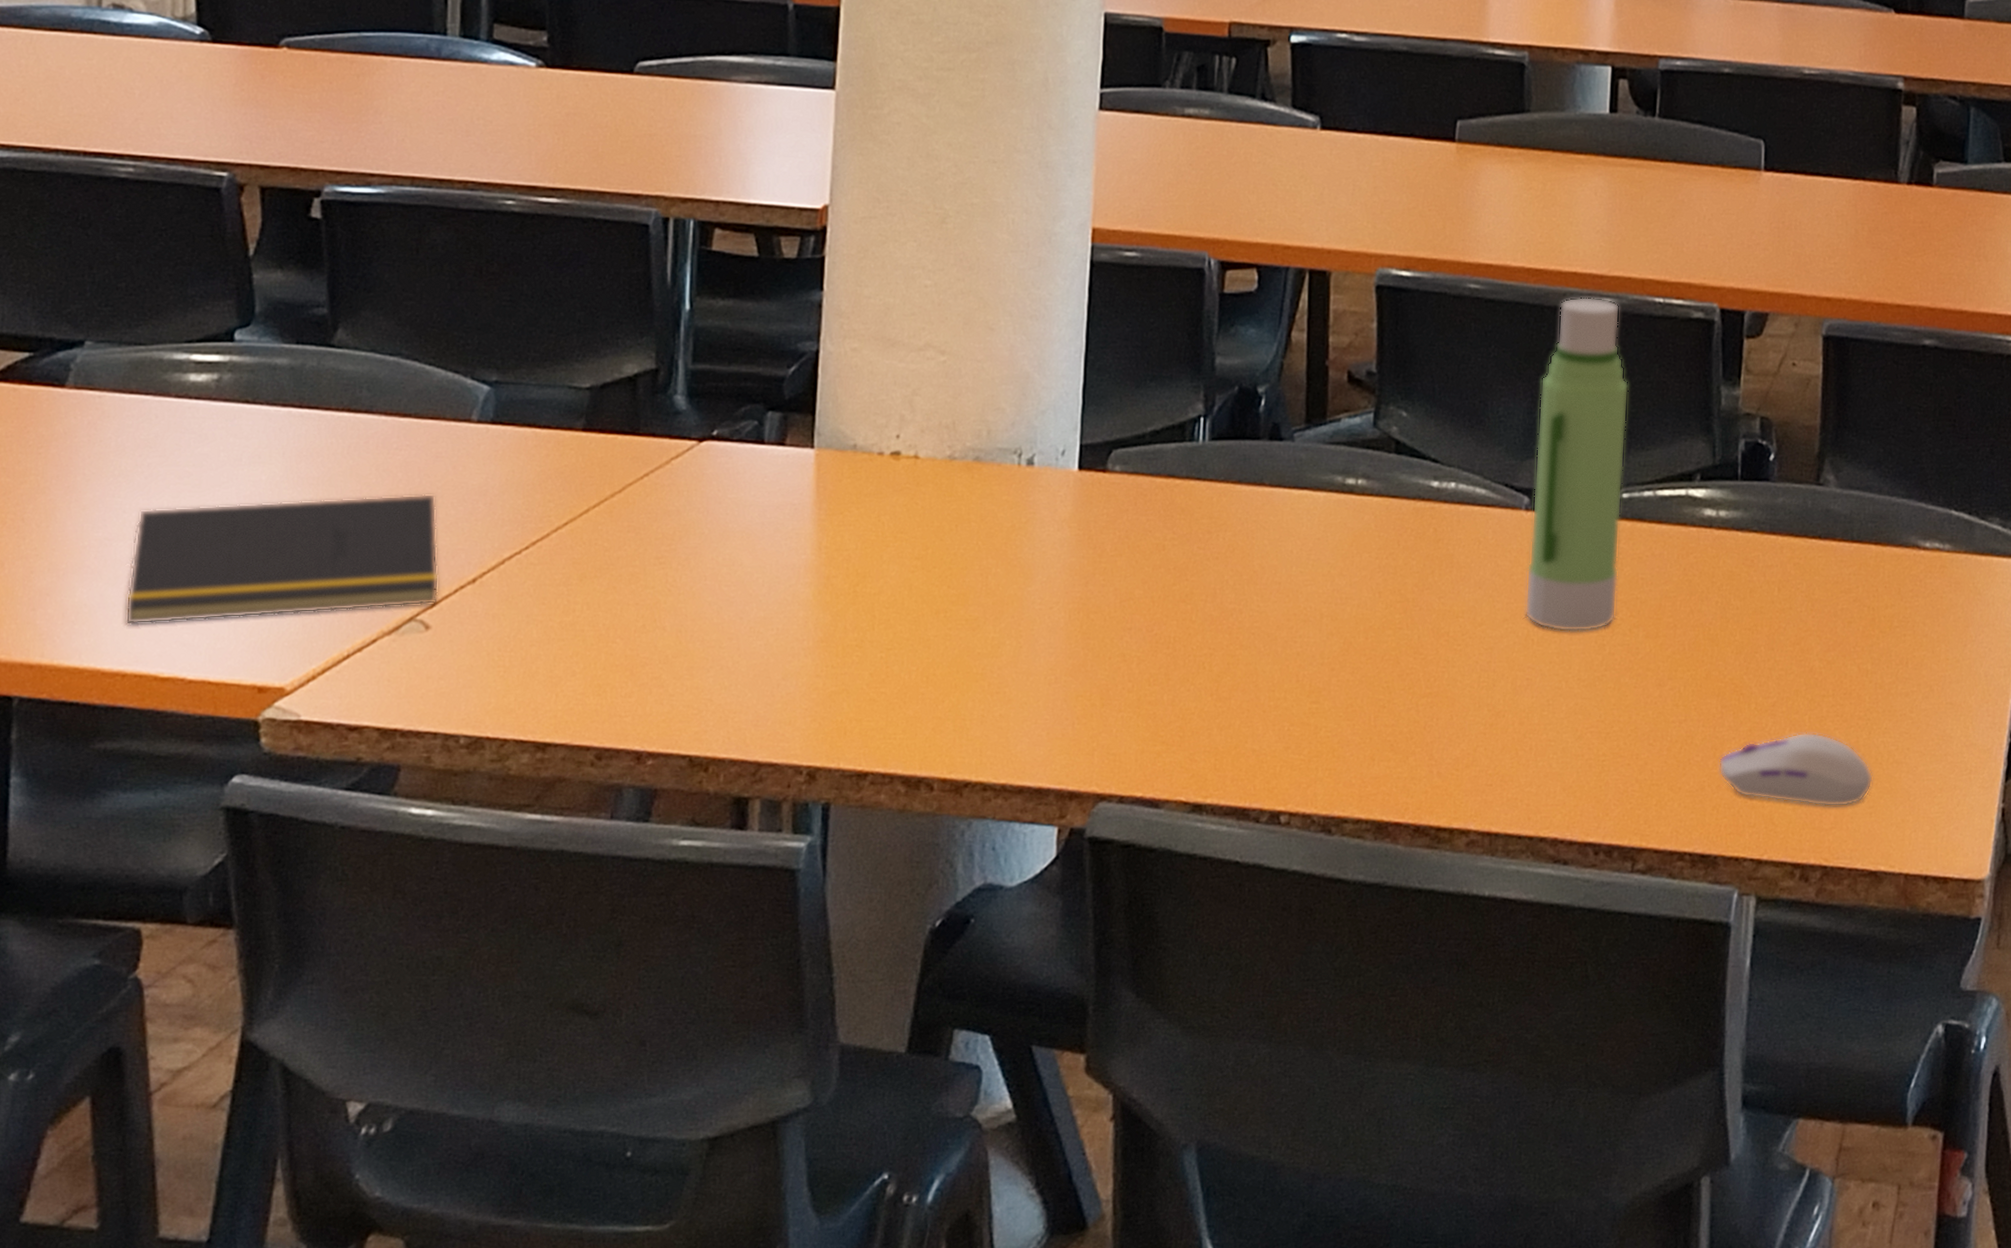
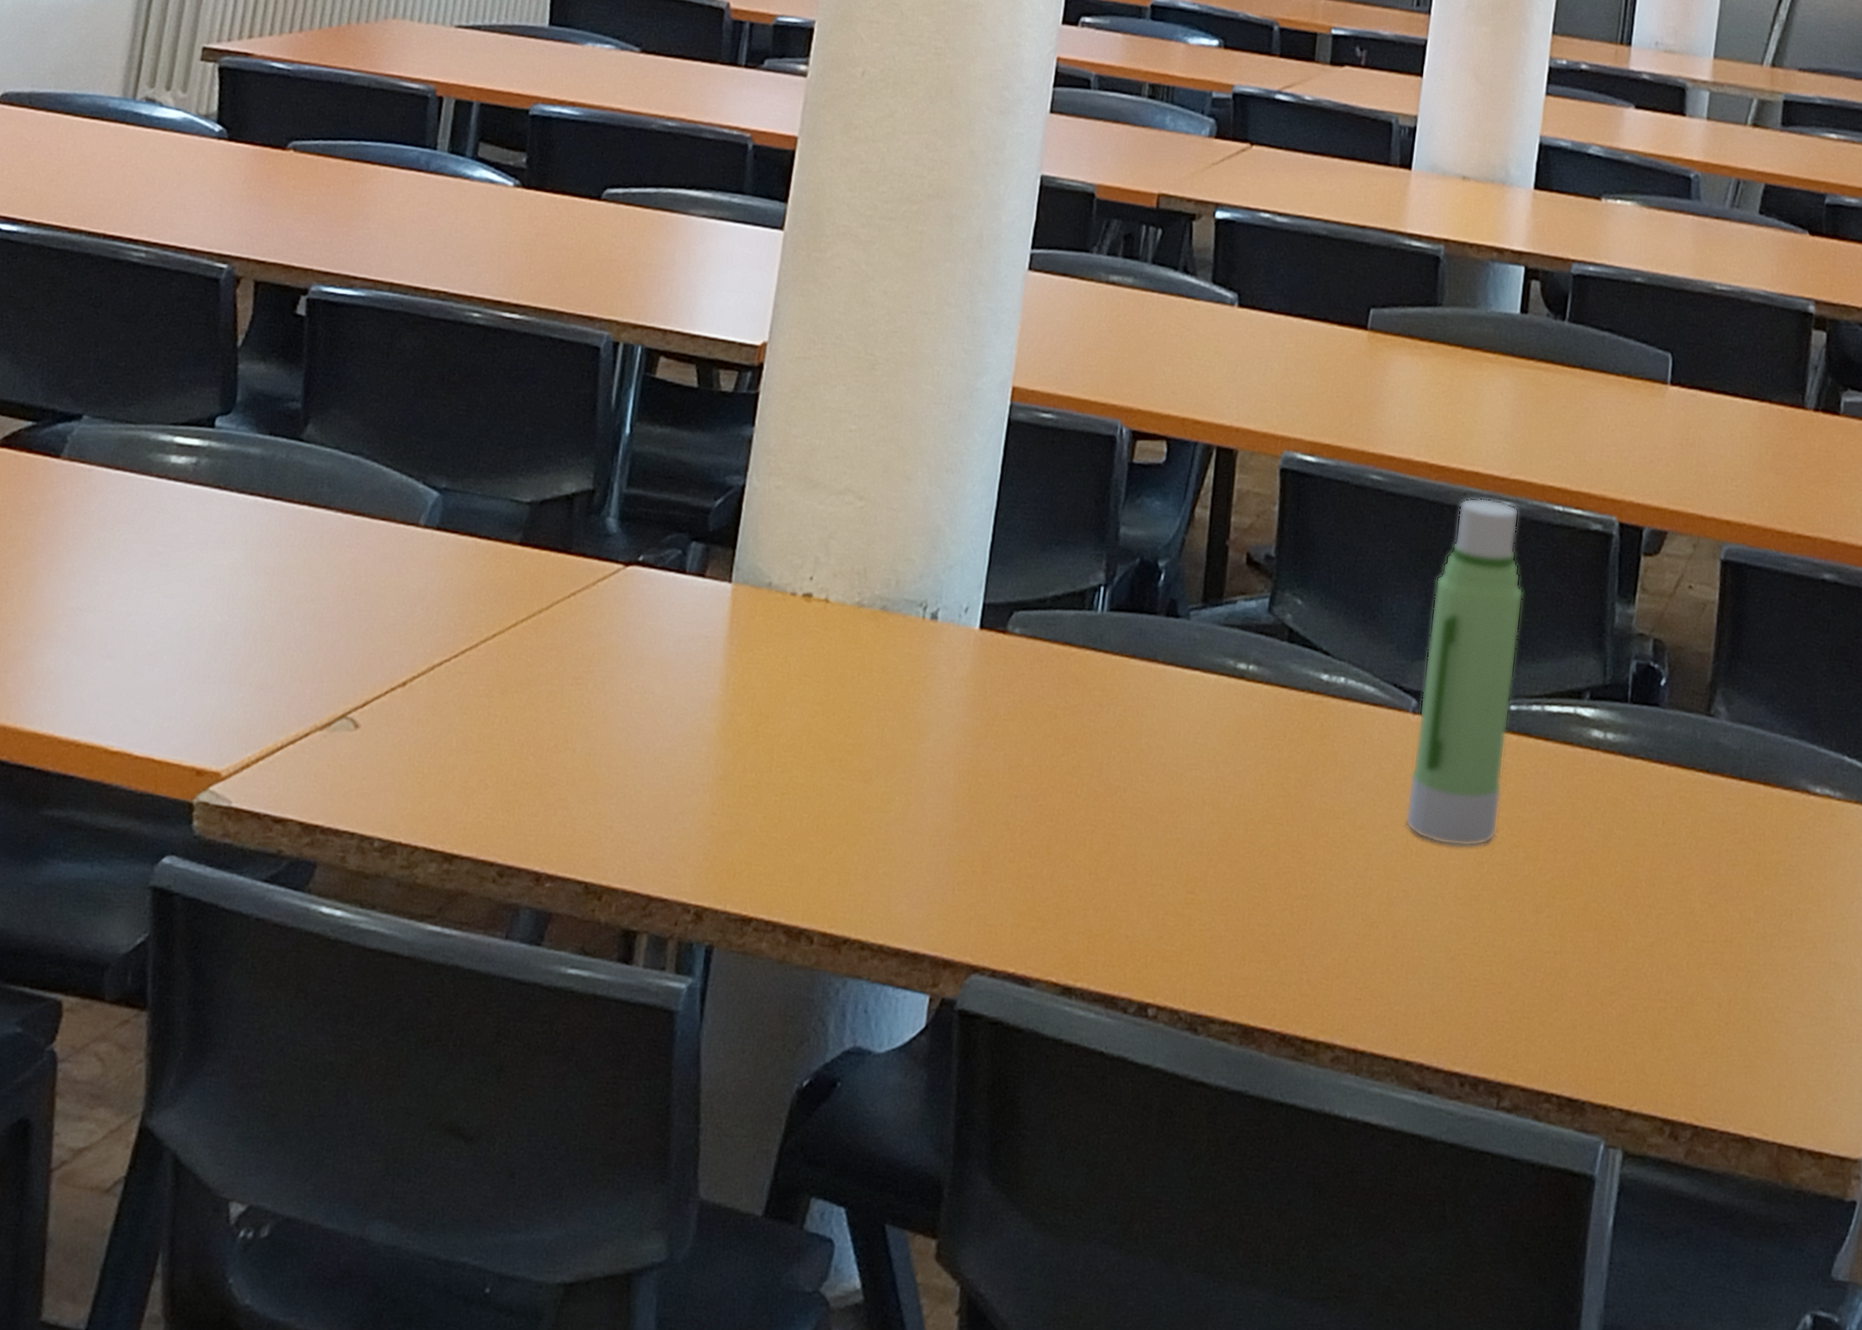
notepad: present [125,493,440,626] -> none [85,583,379,704]
computer mouse: present [1718,732,1874,807] -> none [1591,977,1751,1064]

